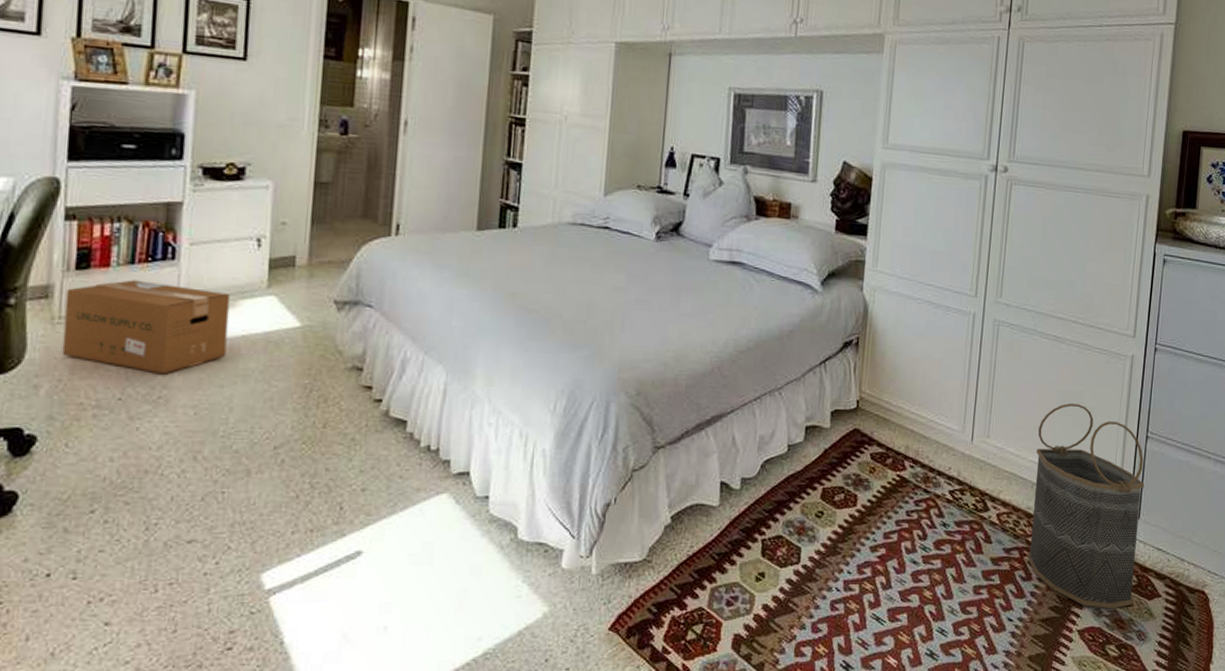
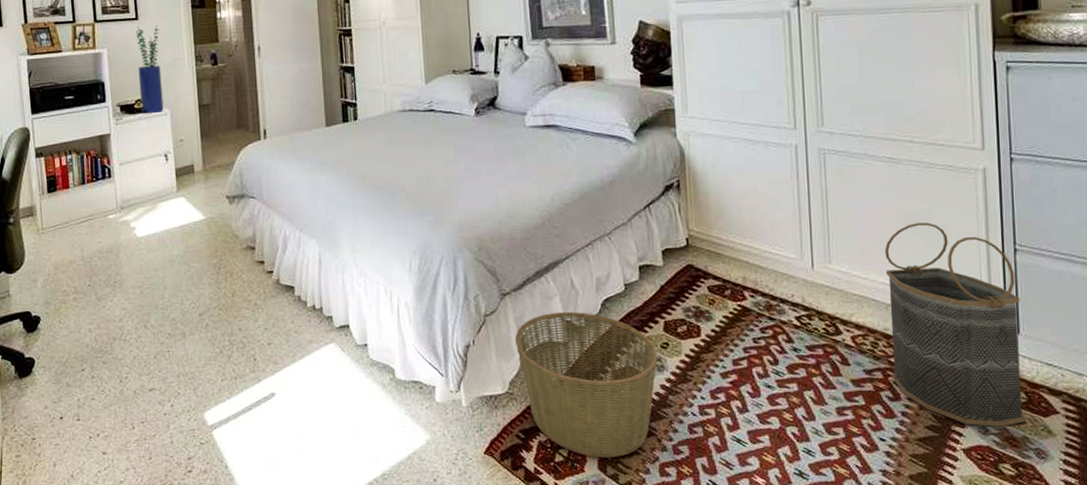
box: present [62,280,230,375] -> none [44,196,156,265]
vase: none [232,68,275,184] -> present [135,25,164,113]
basket: none [661,471,811,636] -> present [514,311,657,458]

